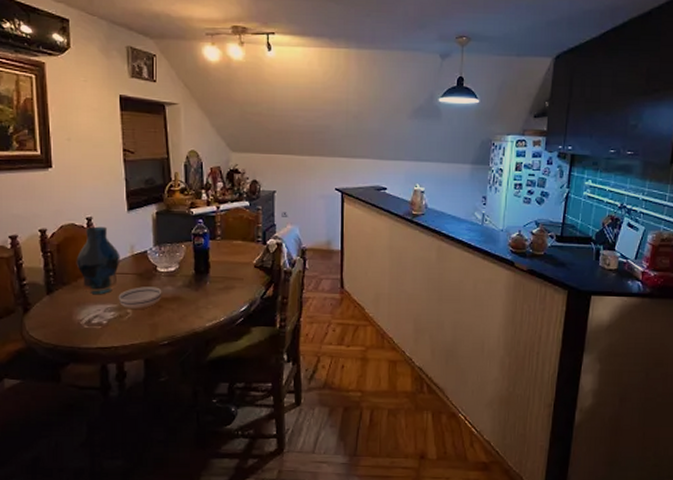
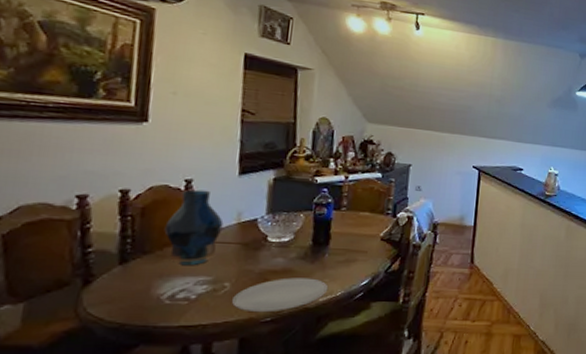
bowl: present [118,287,162,310] -> none [214,258,271,284]
plate: none [135,304,213,336] -> present [232,277,329,313]

